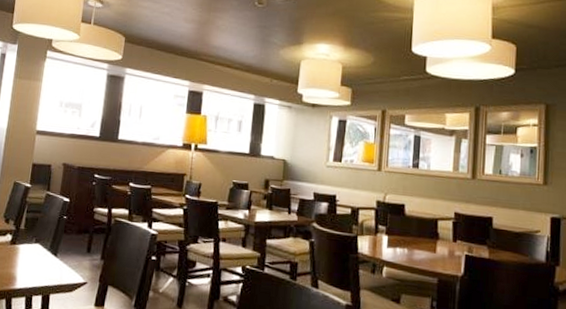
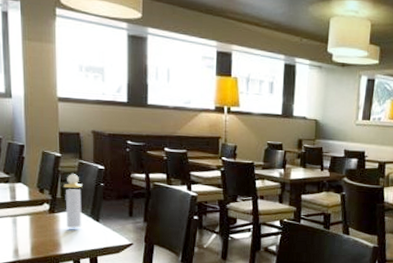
perfume bottle: none [25,205,47,262] -> present [63,174,83,228]

